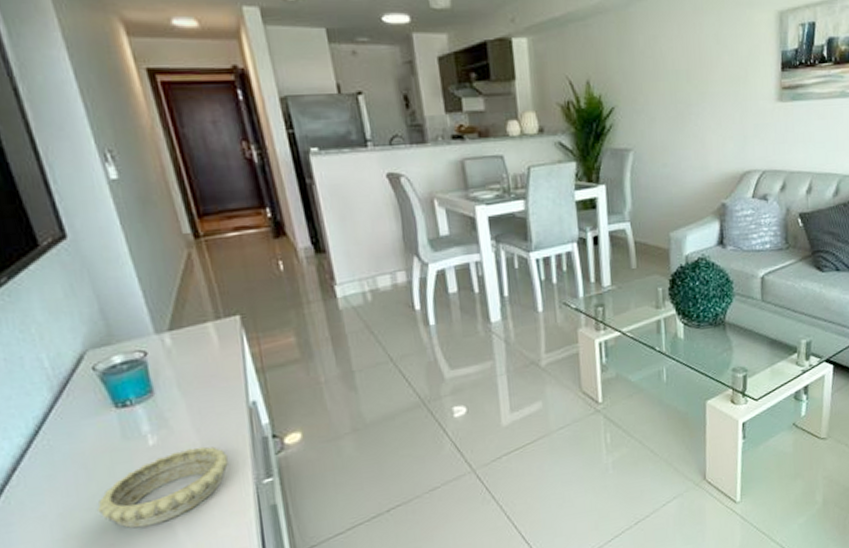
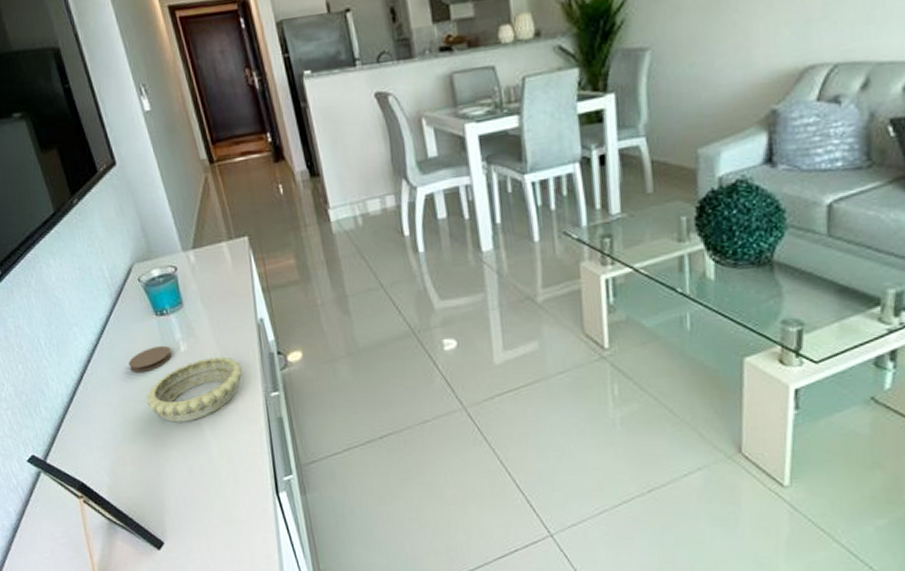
coaster: none [73,441,137,477] -> present [128,345,173,372]

